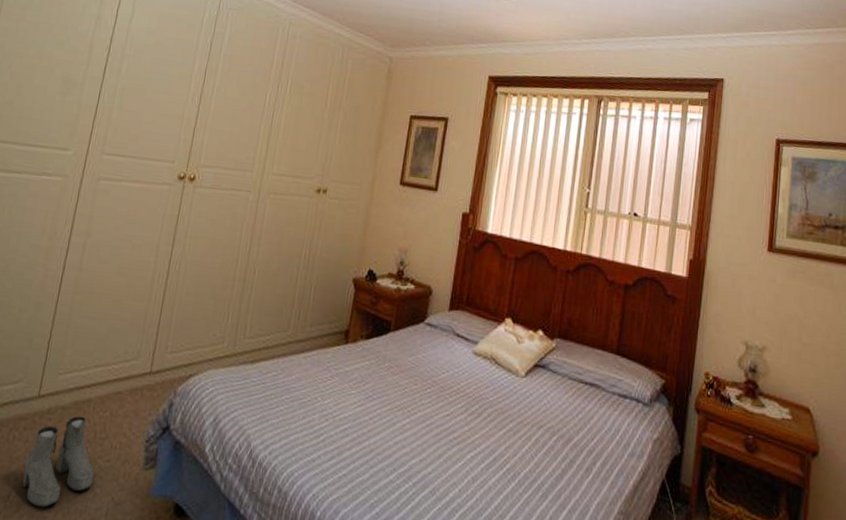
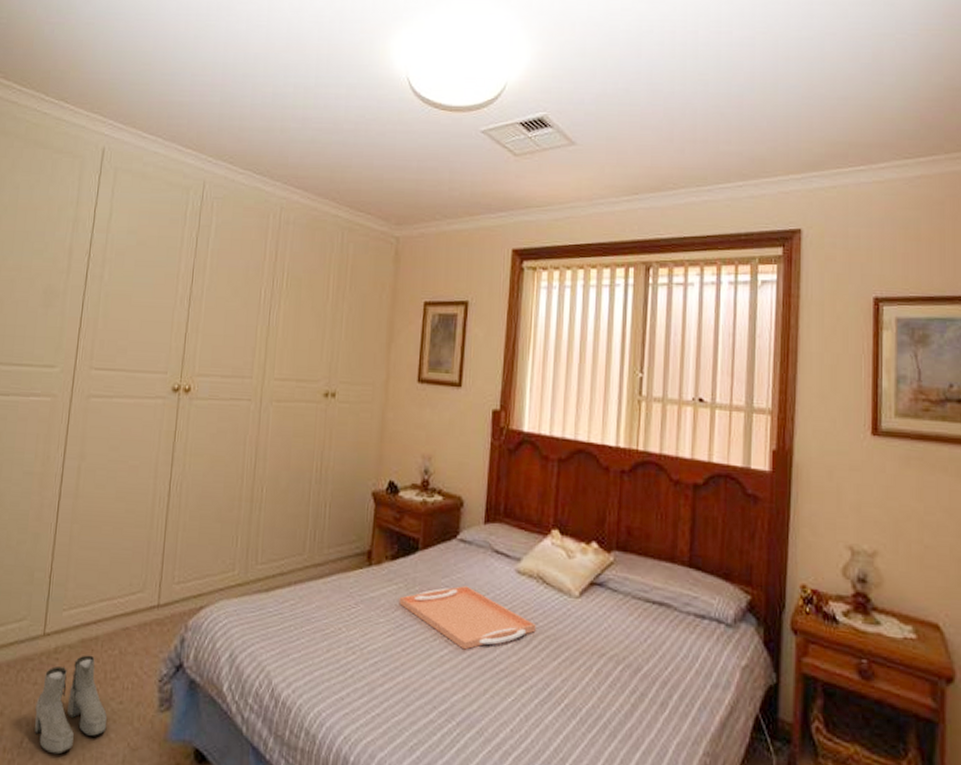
serving tray: none [370,364,487,420] -> present [399,586,536,650]

